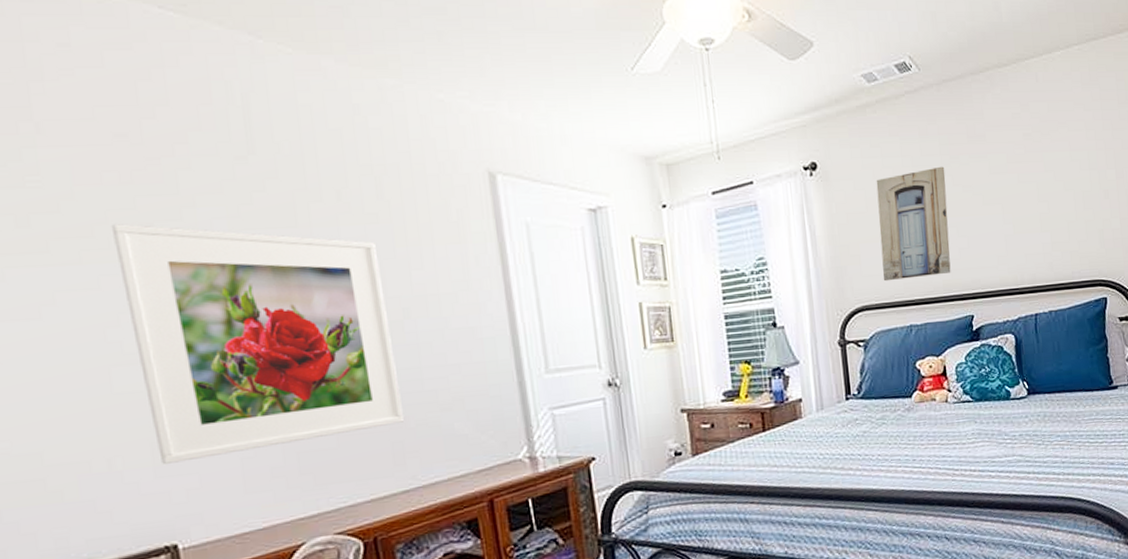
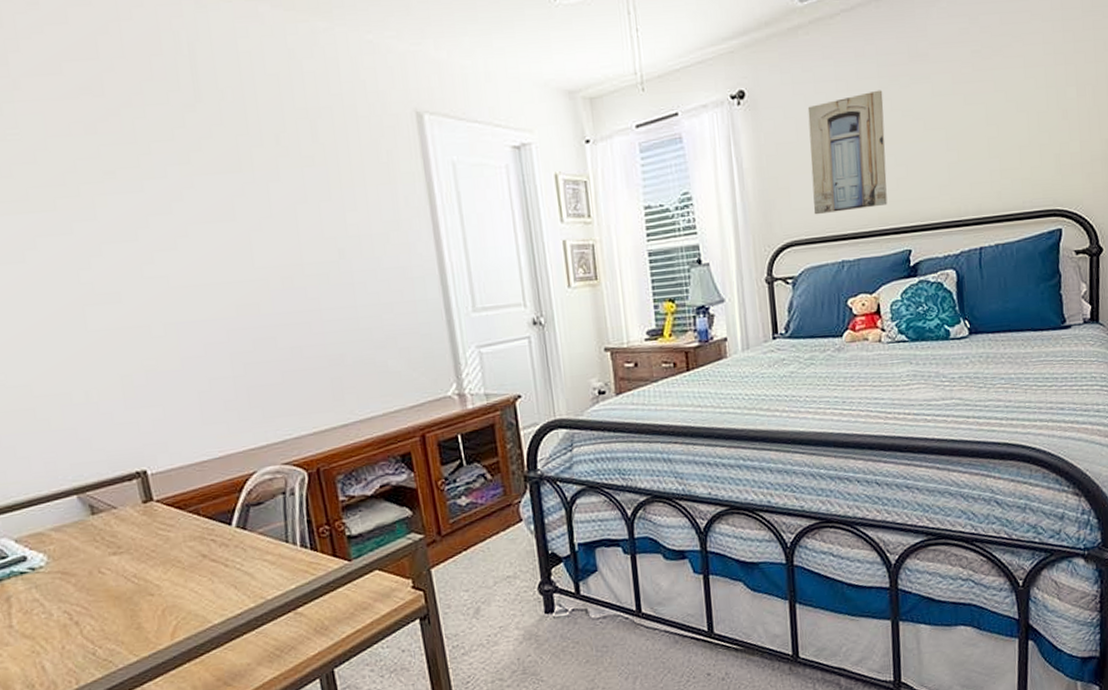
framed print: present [111,224,405,464] -> none [79,172,343,396]

